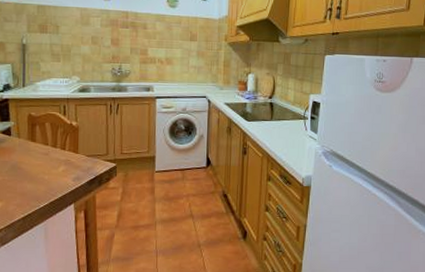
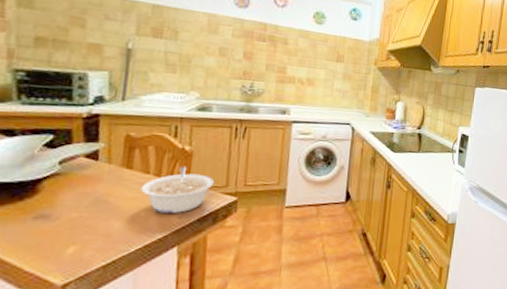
legume: none [43,138,97,177] -> present [140,166,214,213]

